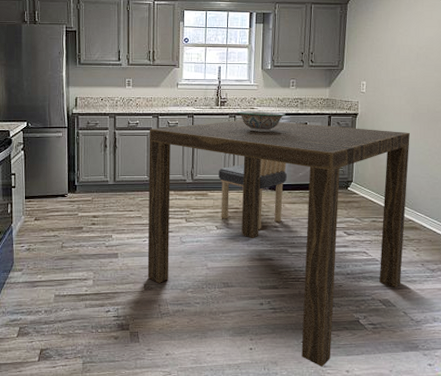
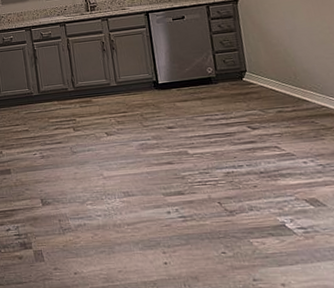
dining table: present [147,120,410,367] -> none [23,11,327,281]
dining chair: present [218,159,287,229] -> none [99,58,175,132]
decorative bowl: present [237,110,286,132] -> none [109,9,160,32]

